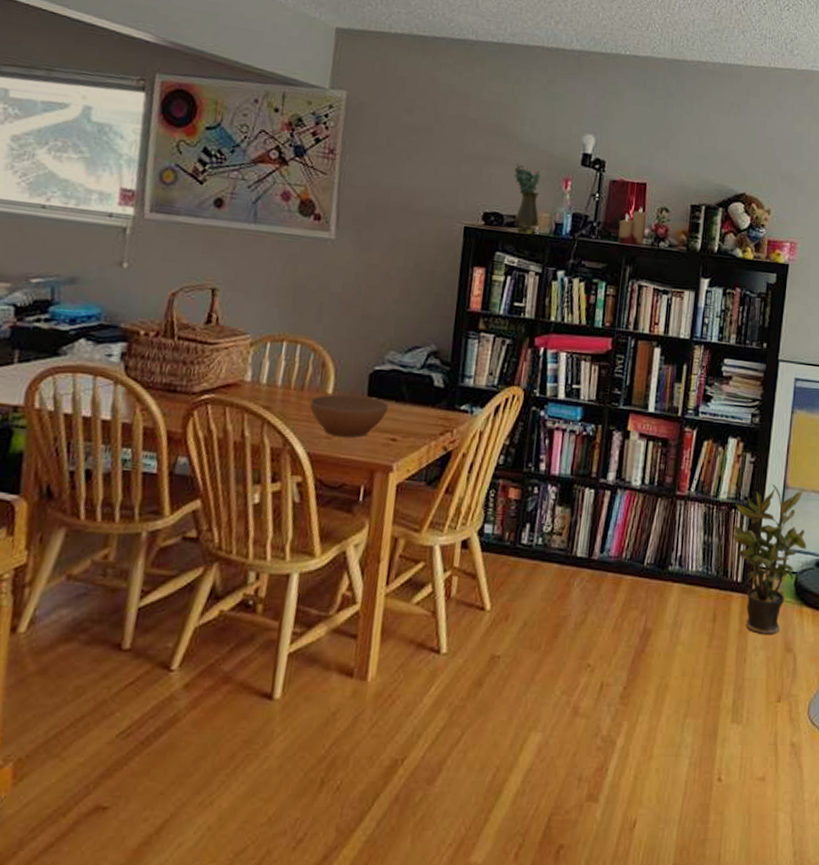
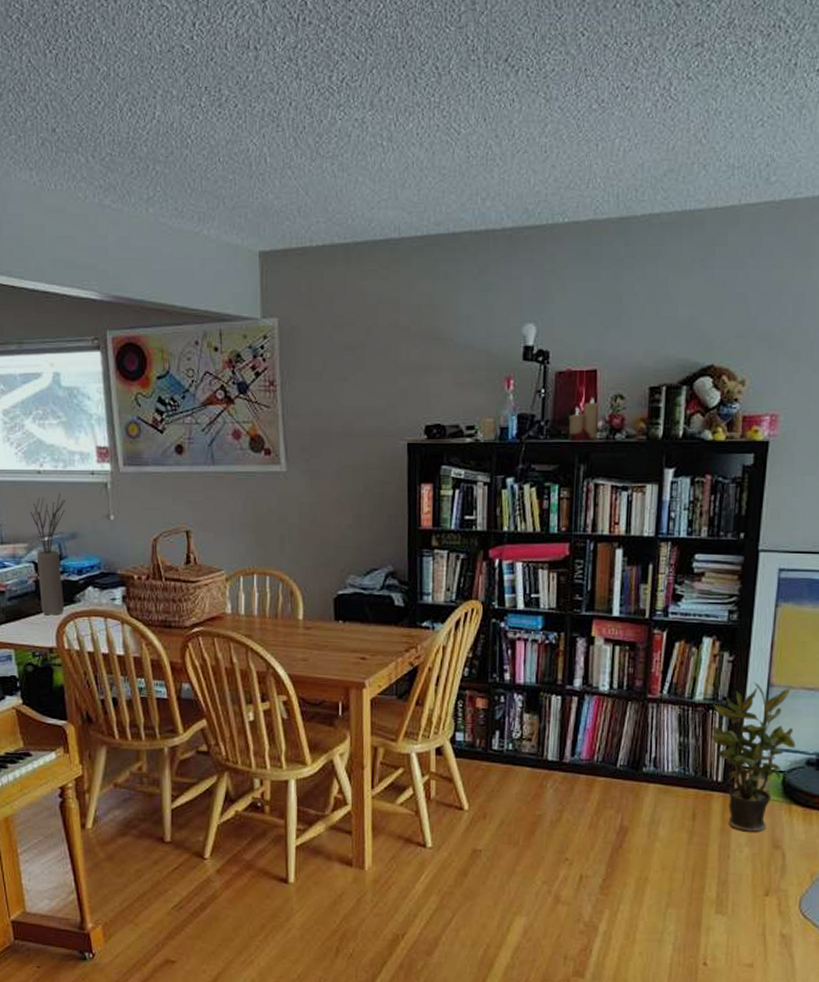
vase: none [13,232,71,369] -> present [29,493,65,616]
bowl: present [309,394,389,438] -> none [284,618,355,658]
vase: present [514,163,541,235] -> none [453,368,483,444]

